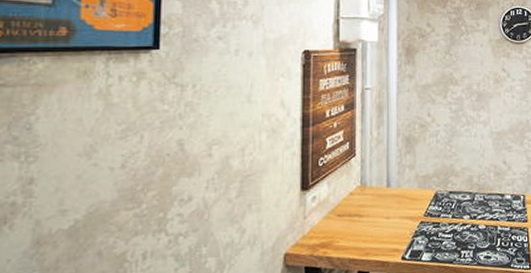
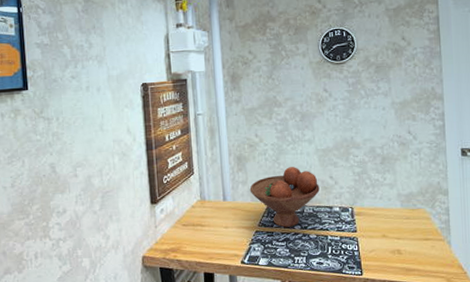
fruit bowl: none [417,150,492,218] -> present [249,167,320,228]

